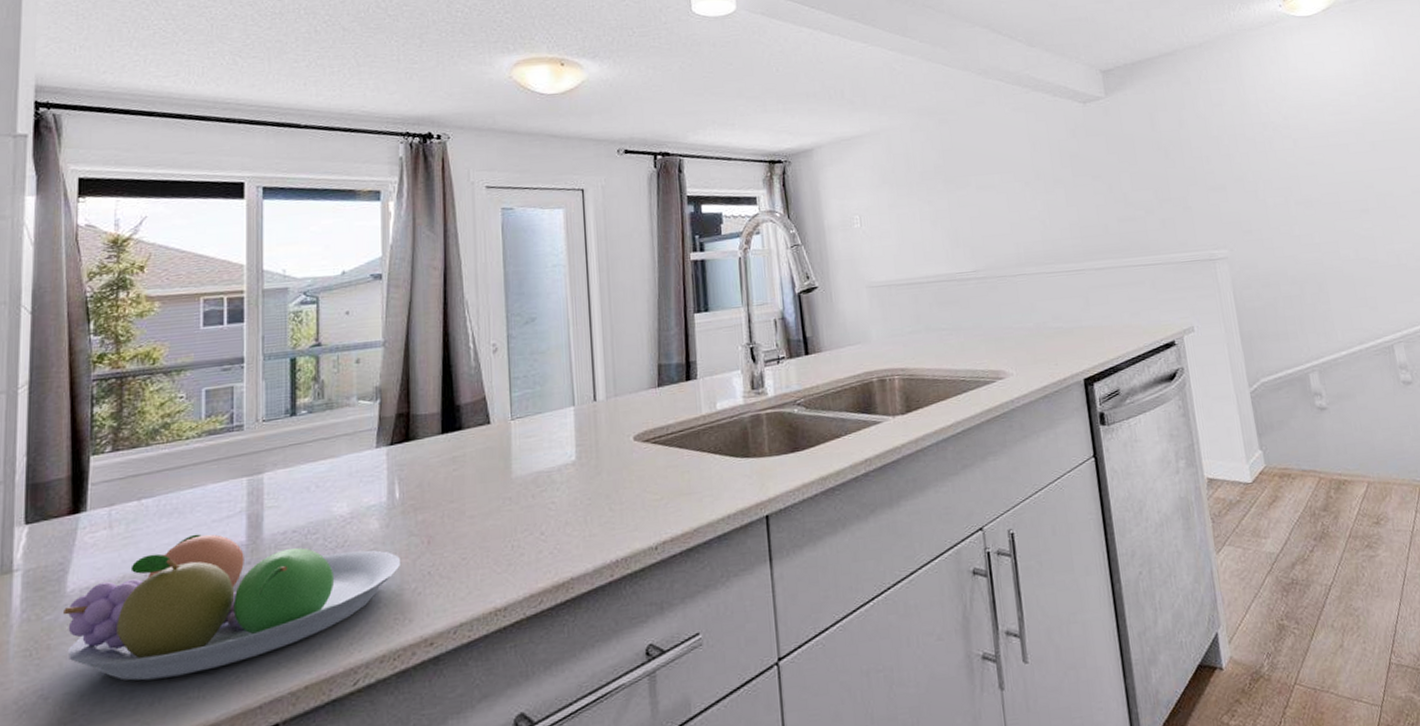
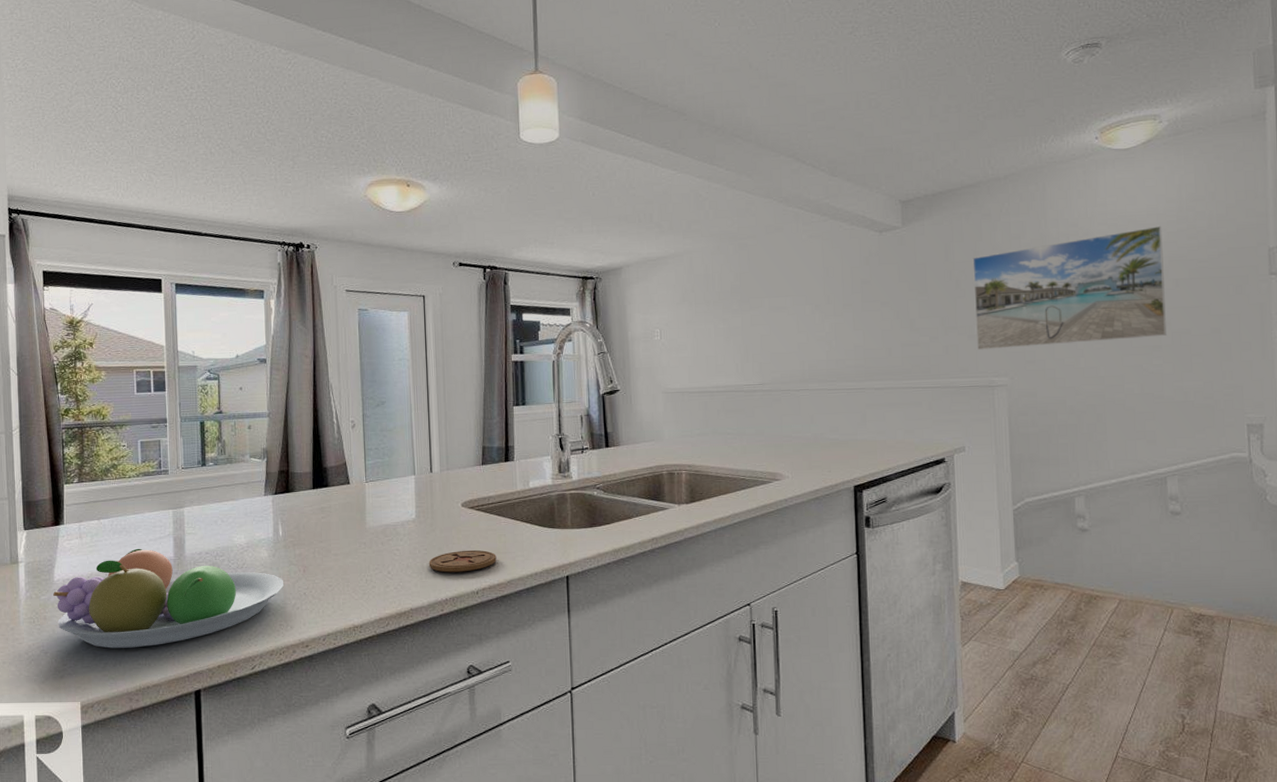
coaster: none [593,493,679,526] -> present [428,549,497,573]
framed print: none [1178,90,1372,223] -> present [972,226,1166,351]

